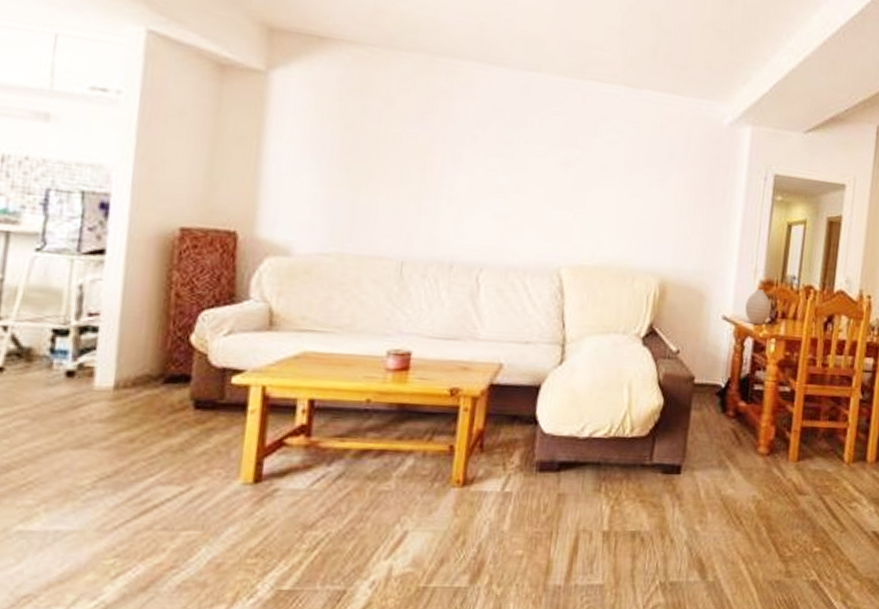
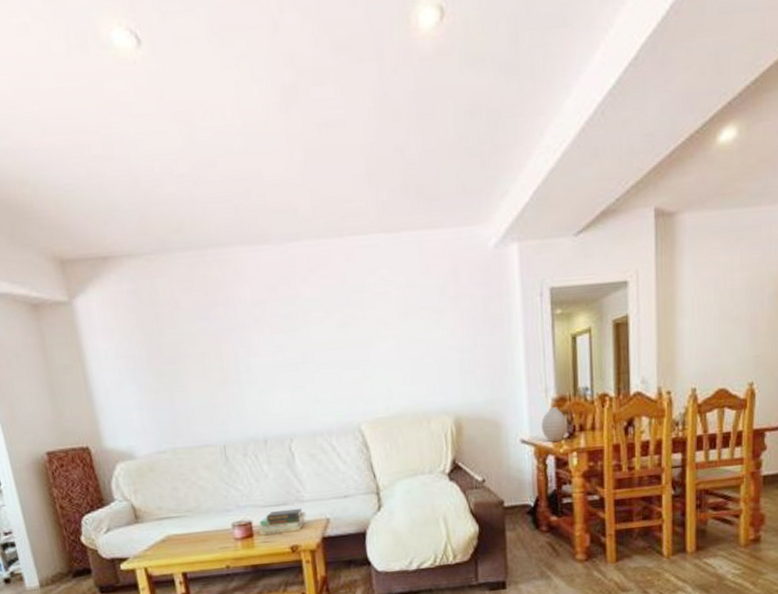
books: none [417,345,478,373] -> present [259,508,306,535]

